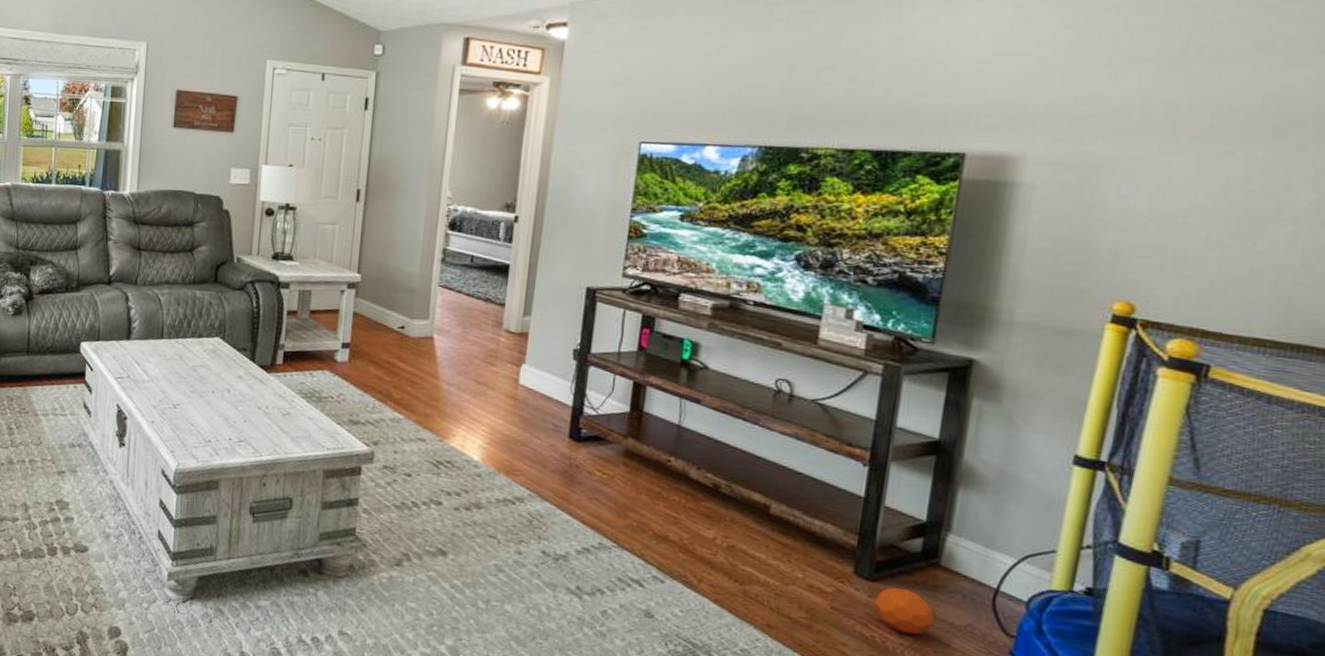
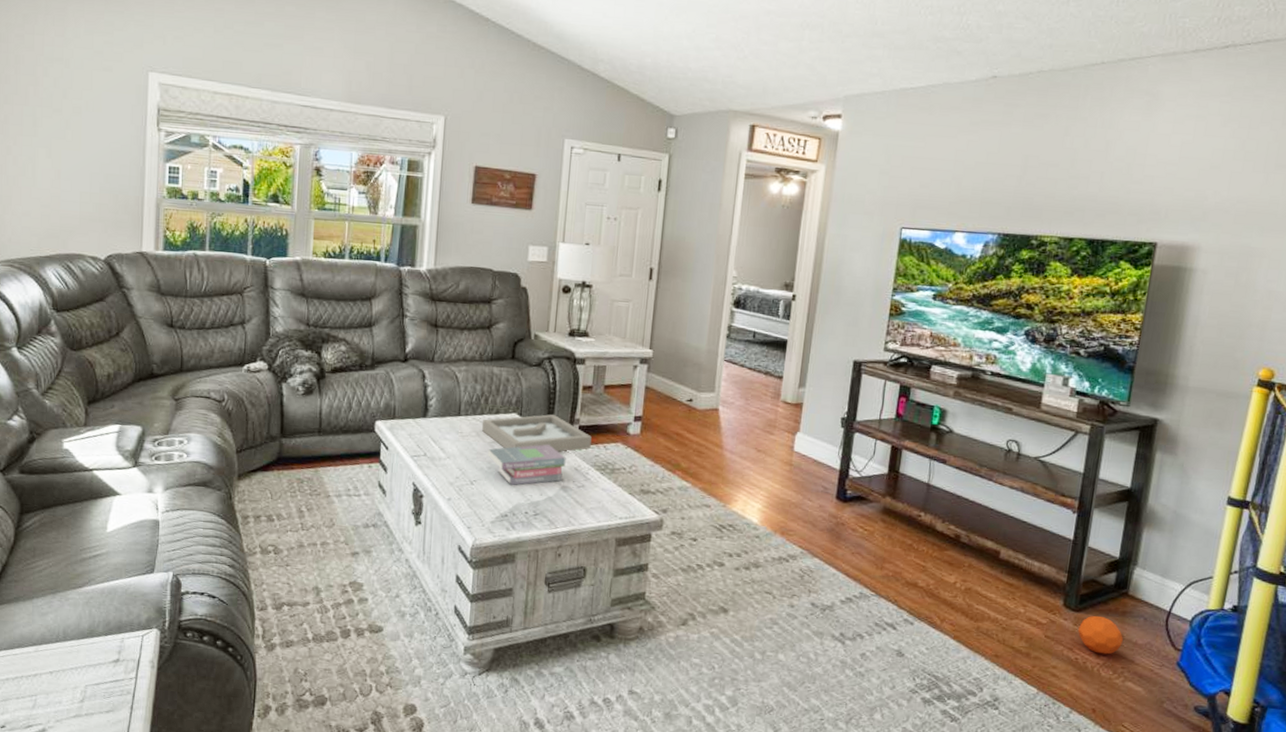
decorative tray: none [184,338,297,378] -> present [482,414,592,452]
books: none [191,370,271,411] -> present [488,444,566,486]

